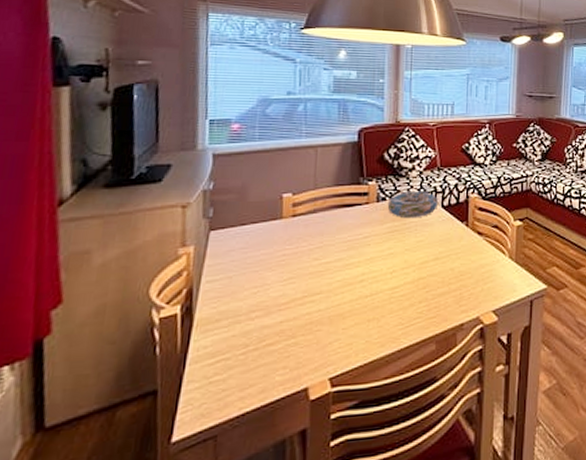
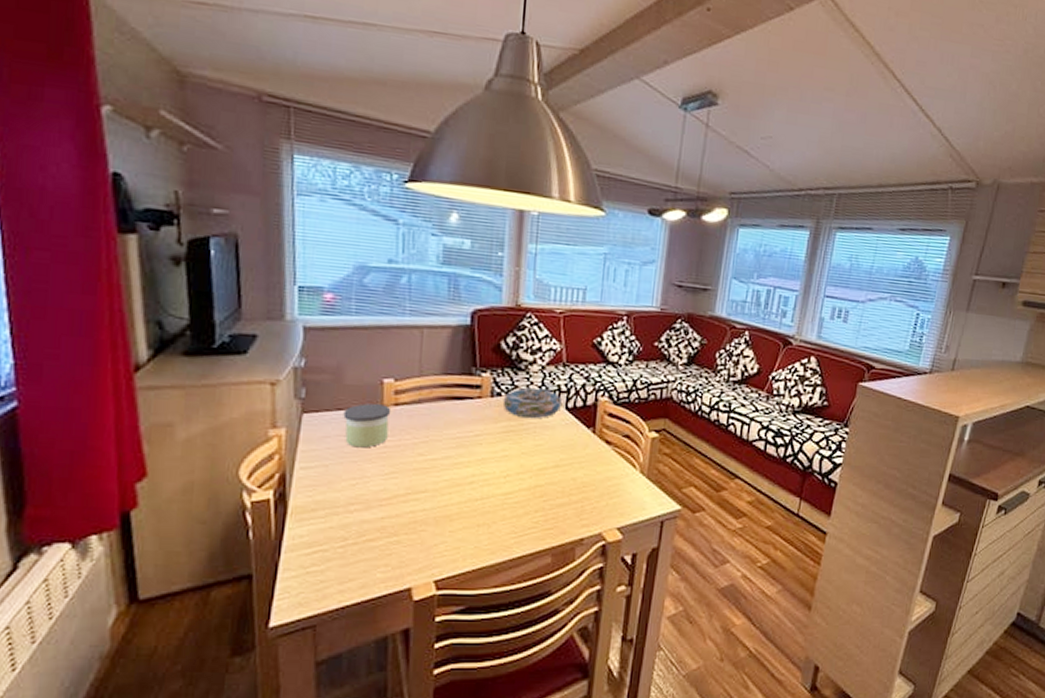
candle: none [247,217,290,258] -> present [343,403,391,448]

